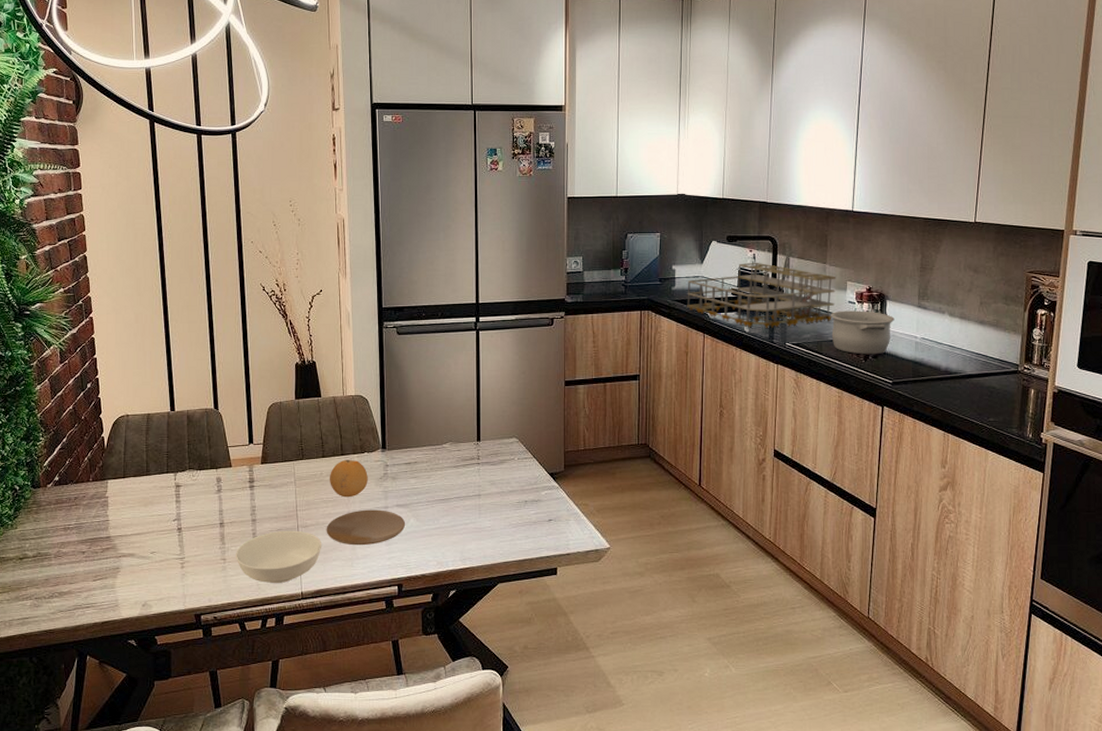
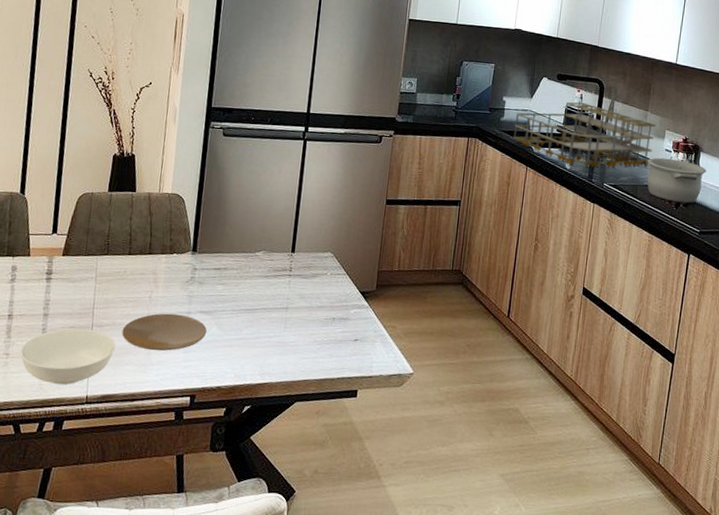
fruit: present [330,459,368,498] -> none [133,259,174,299]

